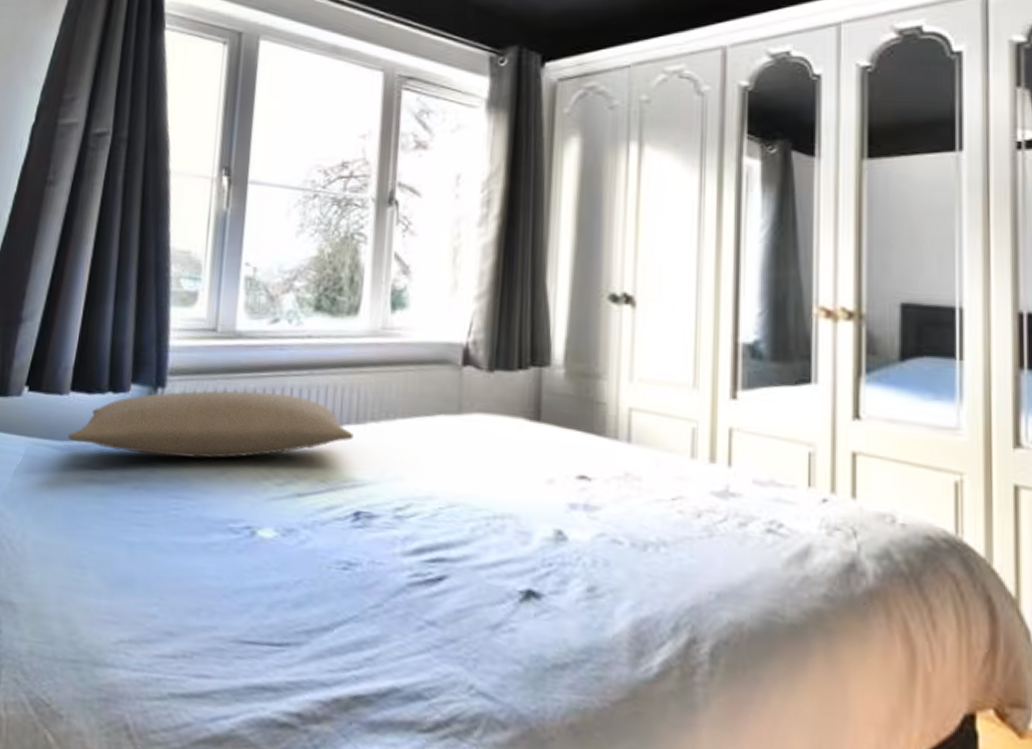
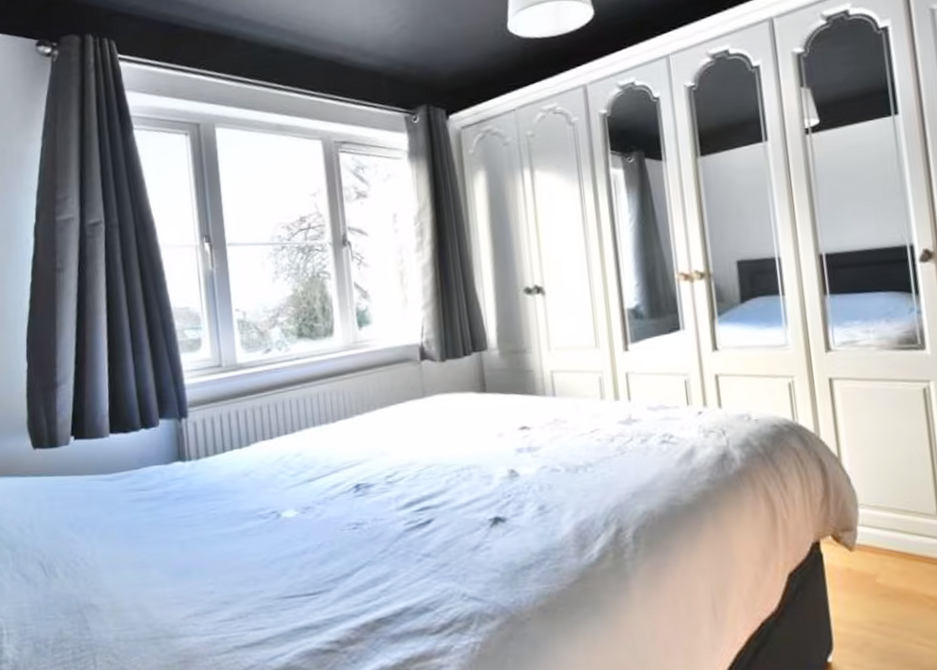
pillow: present [68,390,354,459] -> none [115,406,345,473]

